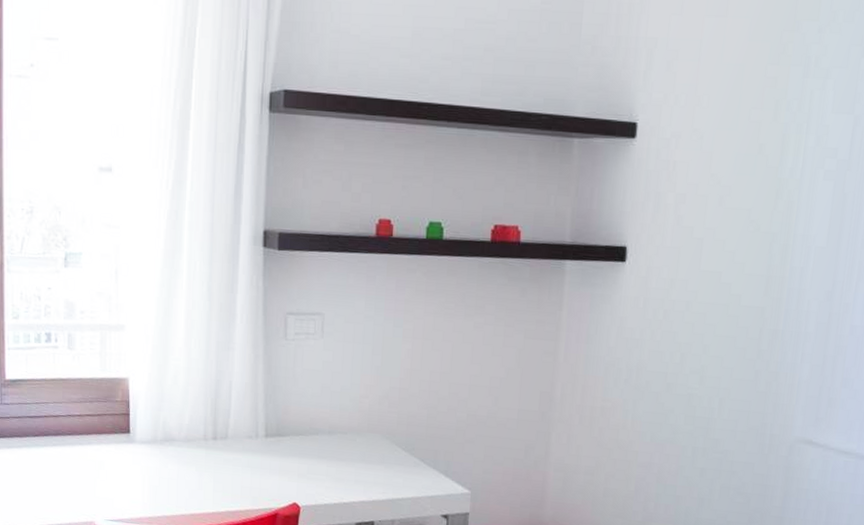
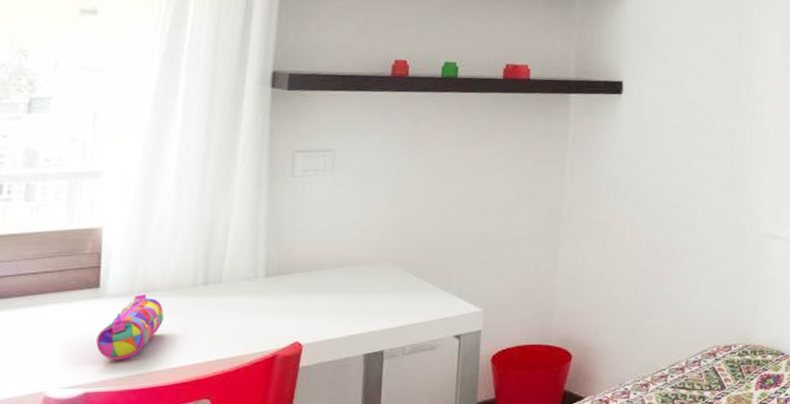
pencil case: none [130,442,182,502] -> present [96,293,164,361]

